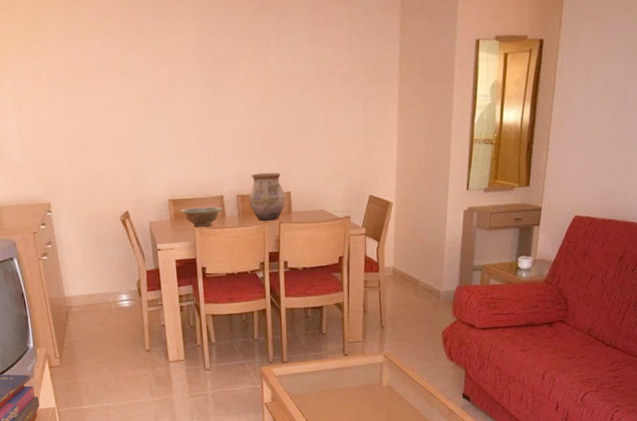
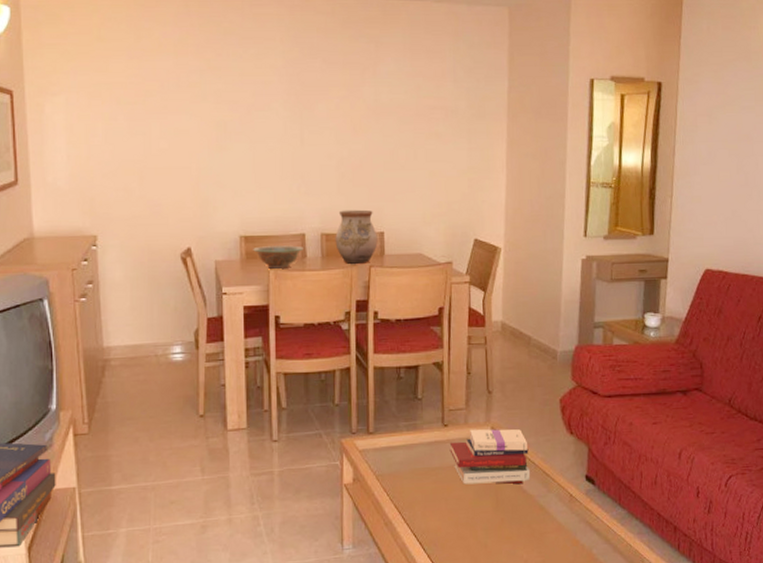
books: none [349,357,417,402] -> present [449,429,531,485]

